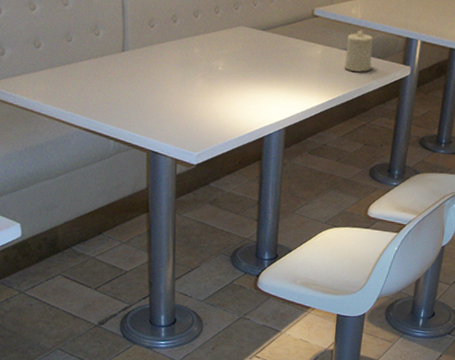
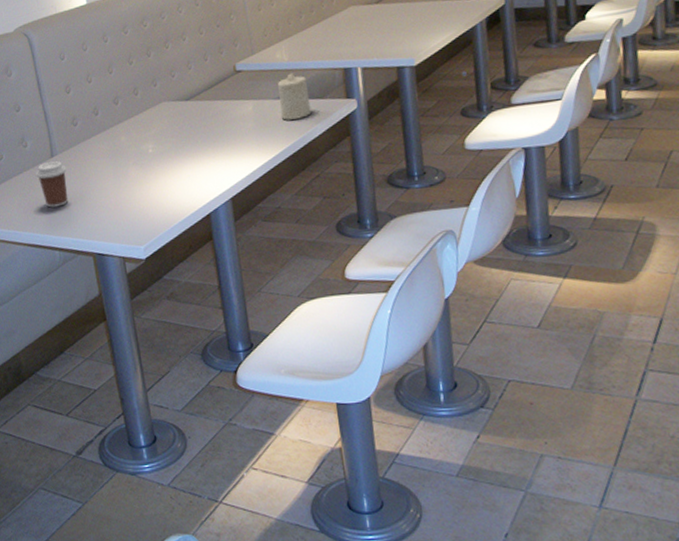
coffee cup: none [103,55,136,100] -> present [36,161,69,208]

